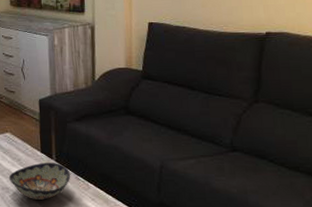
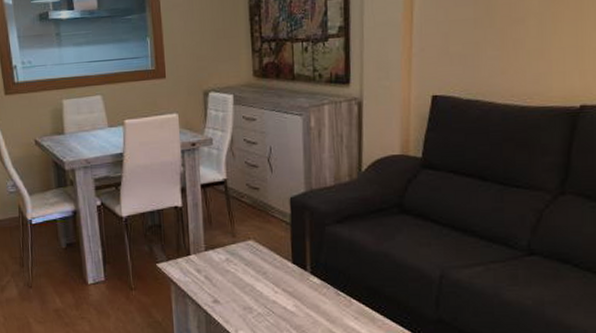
decorative bowl: present [8,162,71,200] -> none [251,275,330,320]

